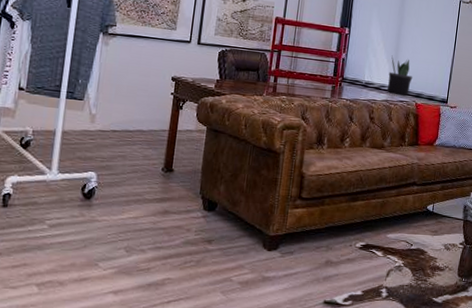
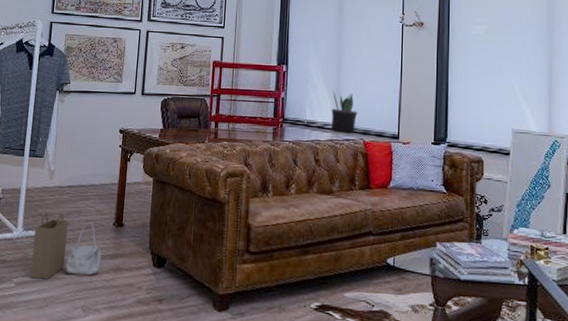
shopping bag: none [66,155,111,222] -> present [30,212,68,280]
handbag: none [107,166,149,218] -> present [65,222,102,276]

